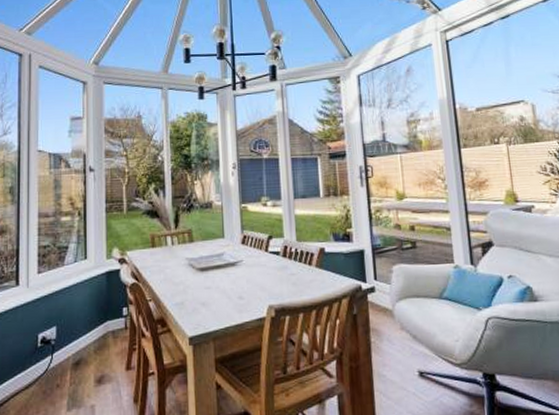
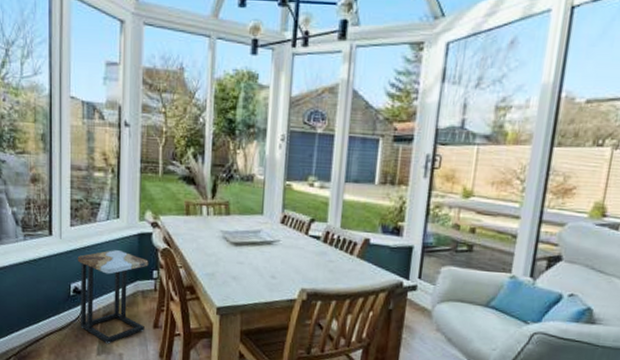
side table: none [45,291,118,396] -> present [77,250,149,344]

